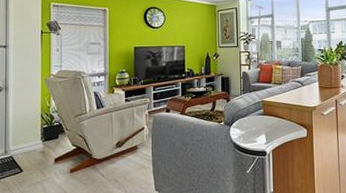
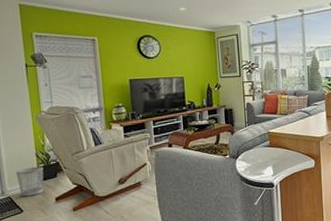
wastebasket: none [20,127,47,157] -> present [15,166,44,197]

